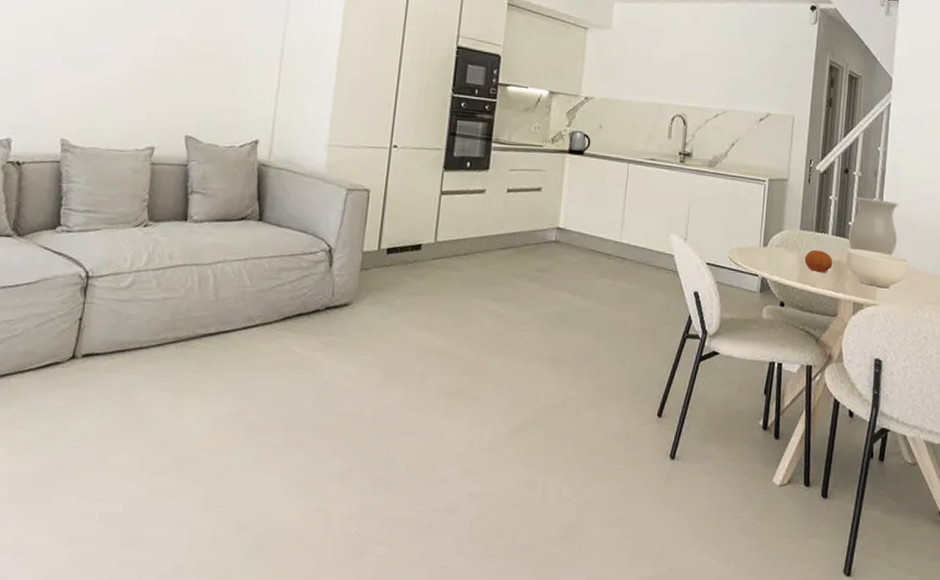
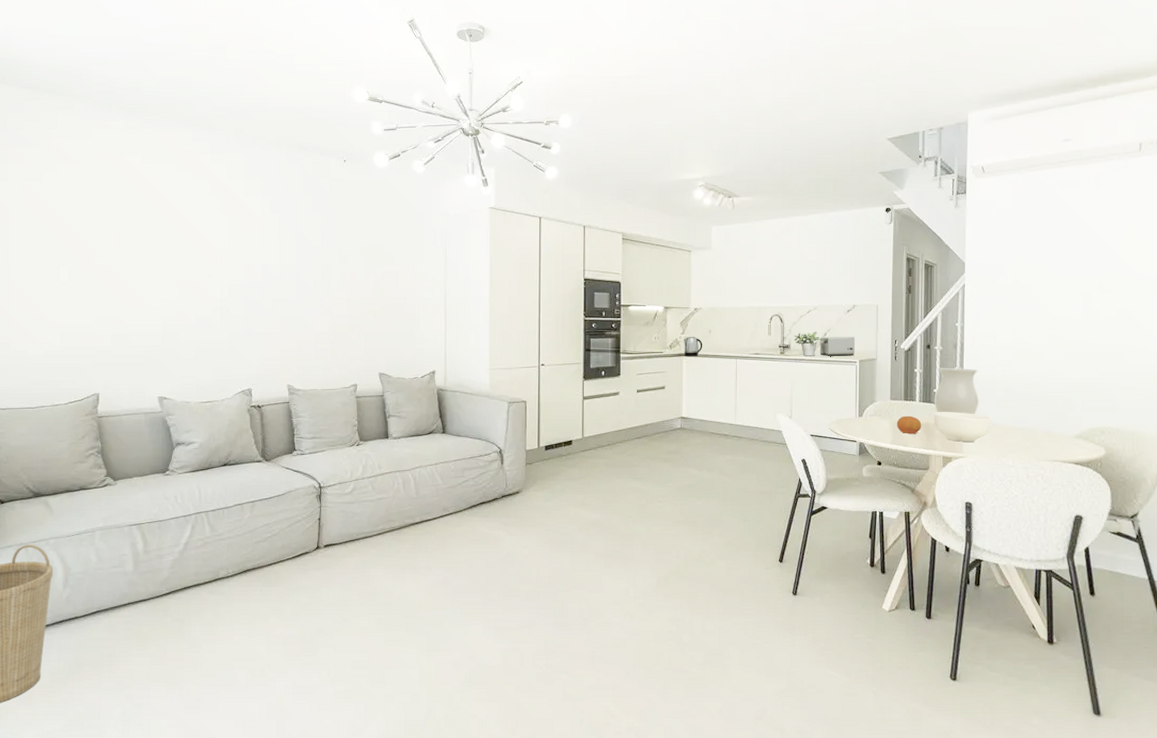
potted plant: none [696,139,727,169] -> present [794,331,820,356]
toaster: none [724,147,766,174] -> present [819,336,855,356]

